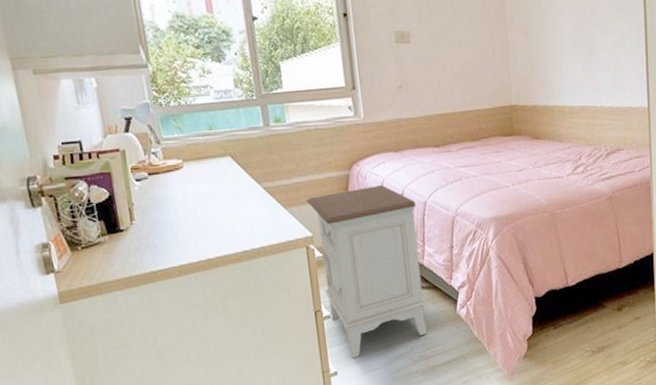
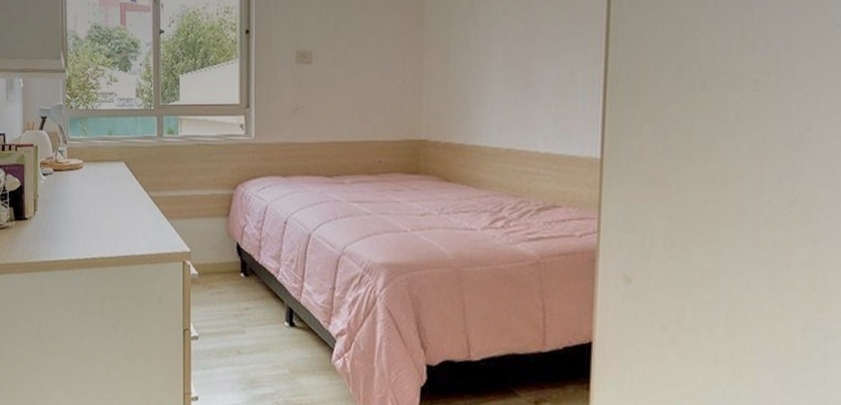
nightstand: present [306,185,427,359] -> none [189,209,299,387]

